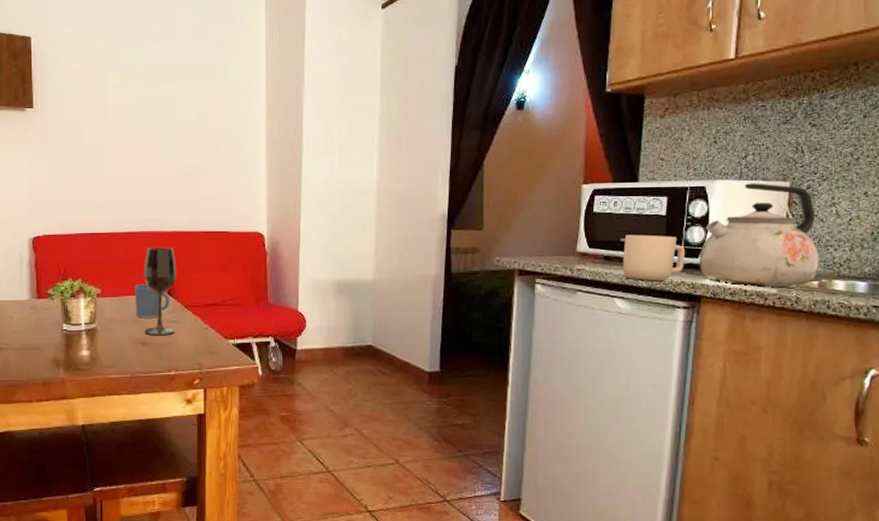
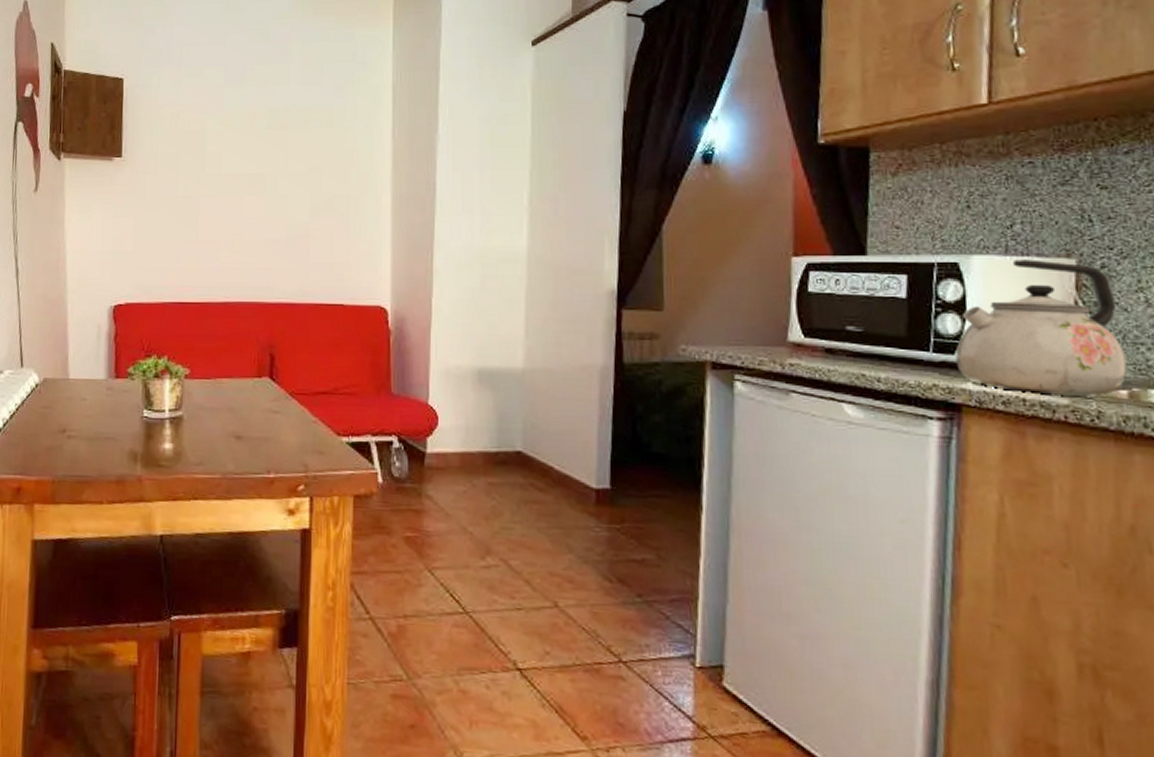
mug: present [134,284,170,318] -> none [229,364,272,407]
wine glass: present [143,248,177,336] -> none [239,321,281,429]
mug: present [622,234,686,281] -> none [850,322,937,383]

